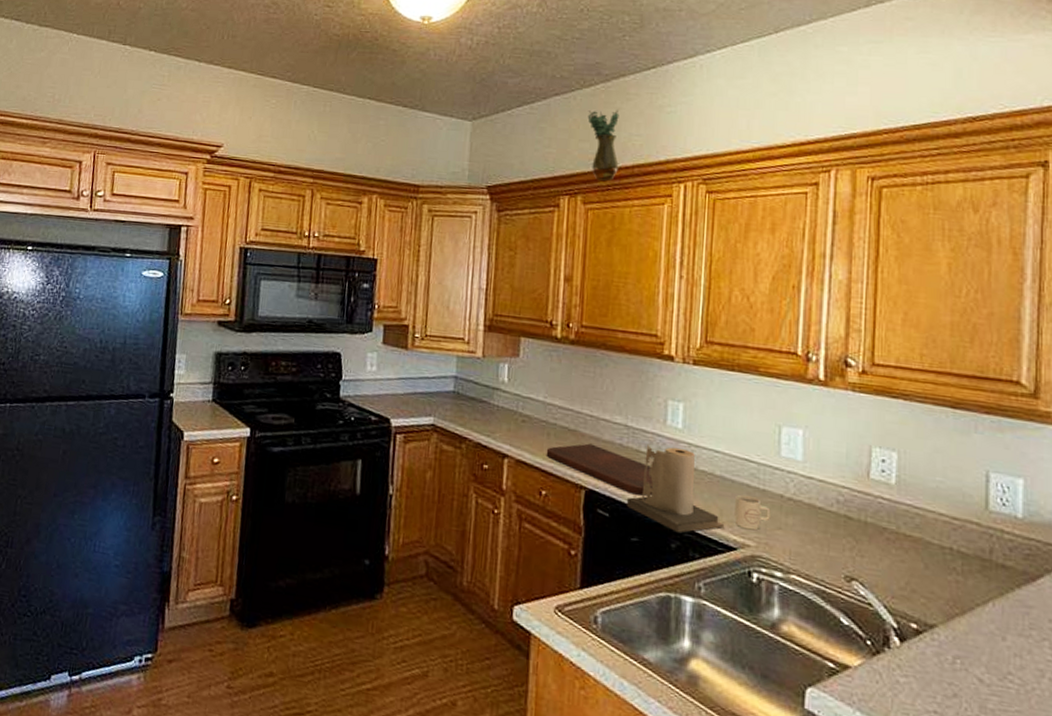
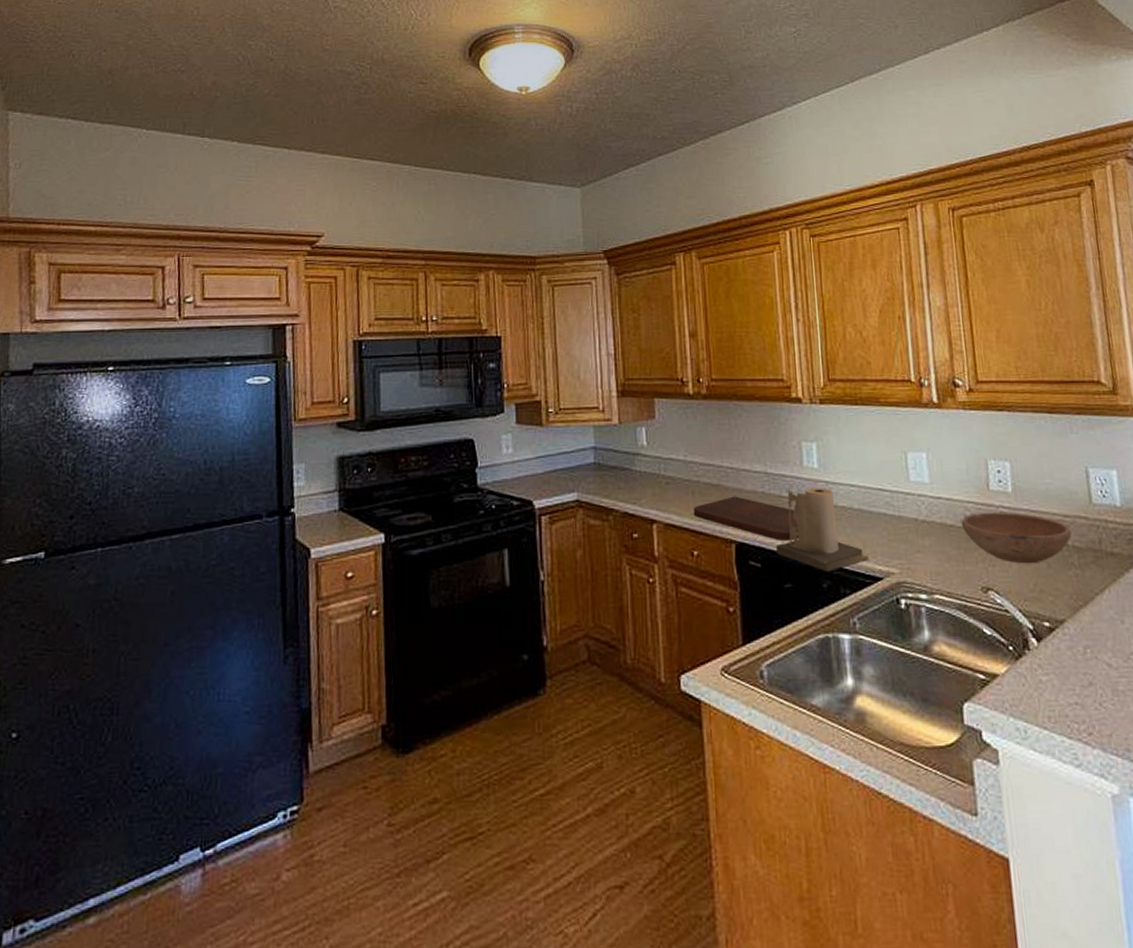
vase: present [587,110,619,182] -> none [691,165,727,235]
mug: present [734,494,771,531] -> none [875,524,909,558]
bowl: none [831,499,958,562] -> present [960,513,1072,564]

